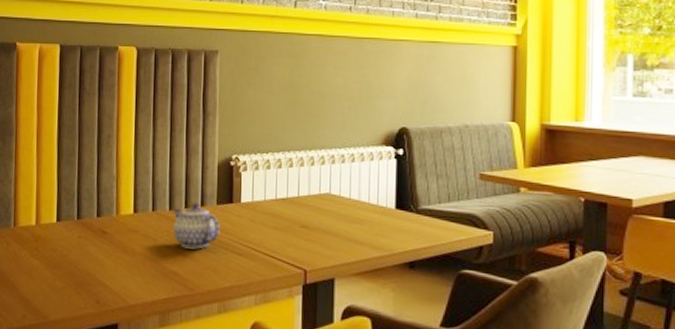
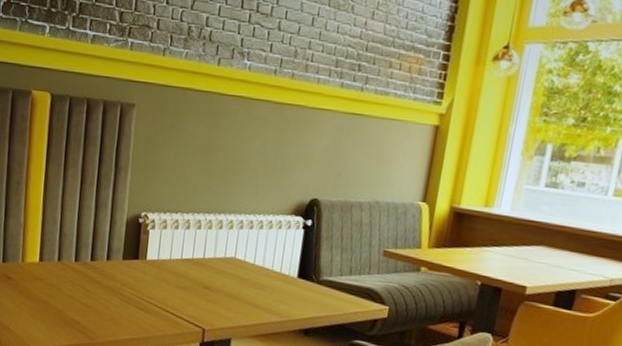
teapot: present [172,202,220,249] -> none [77,256,124,301]

